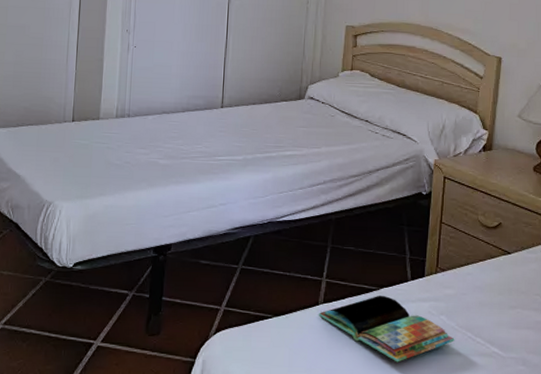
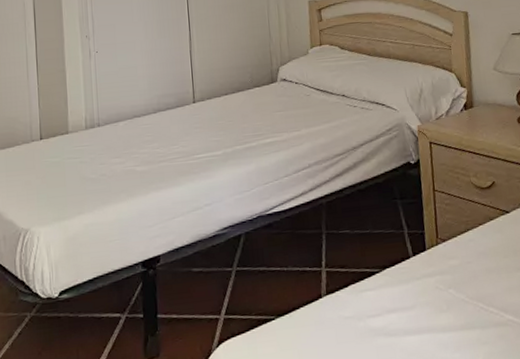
book: present [318,295,455,363] -> none [323,276,468,347]

